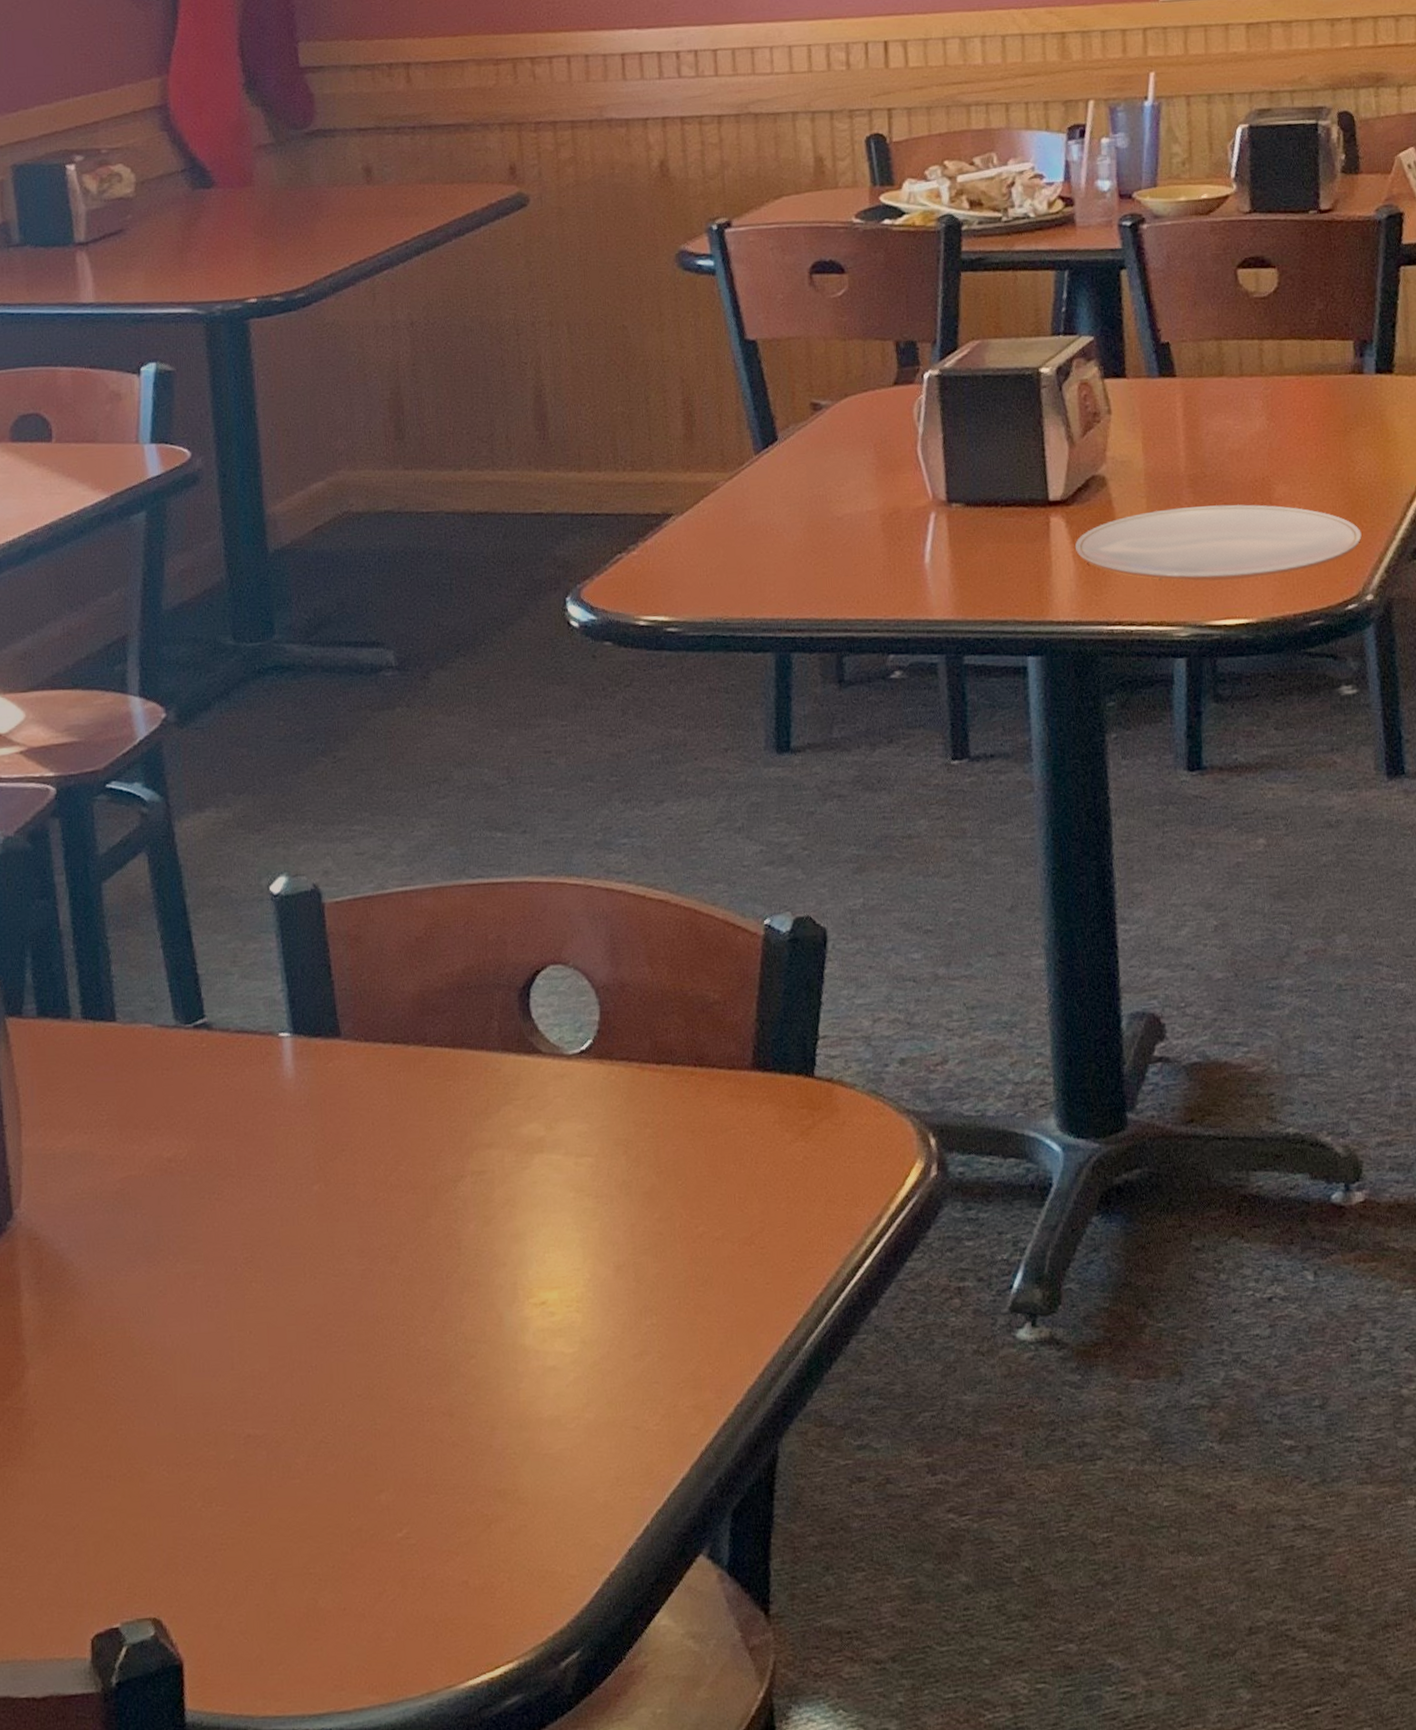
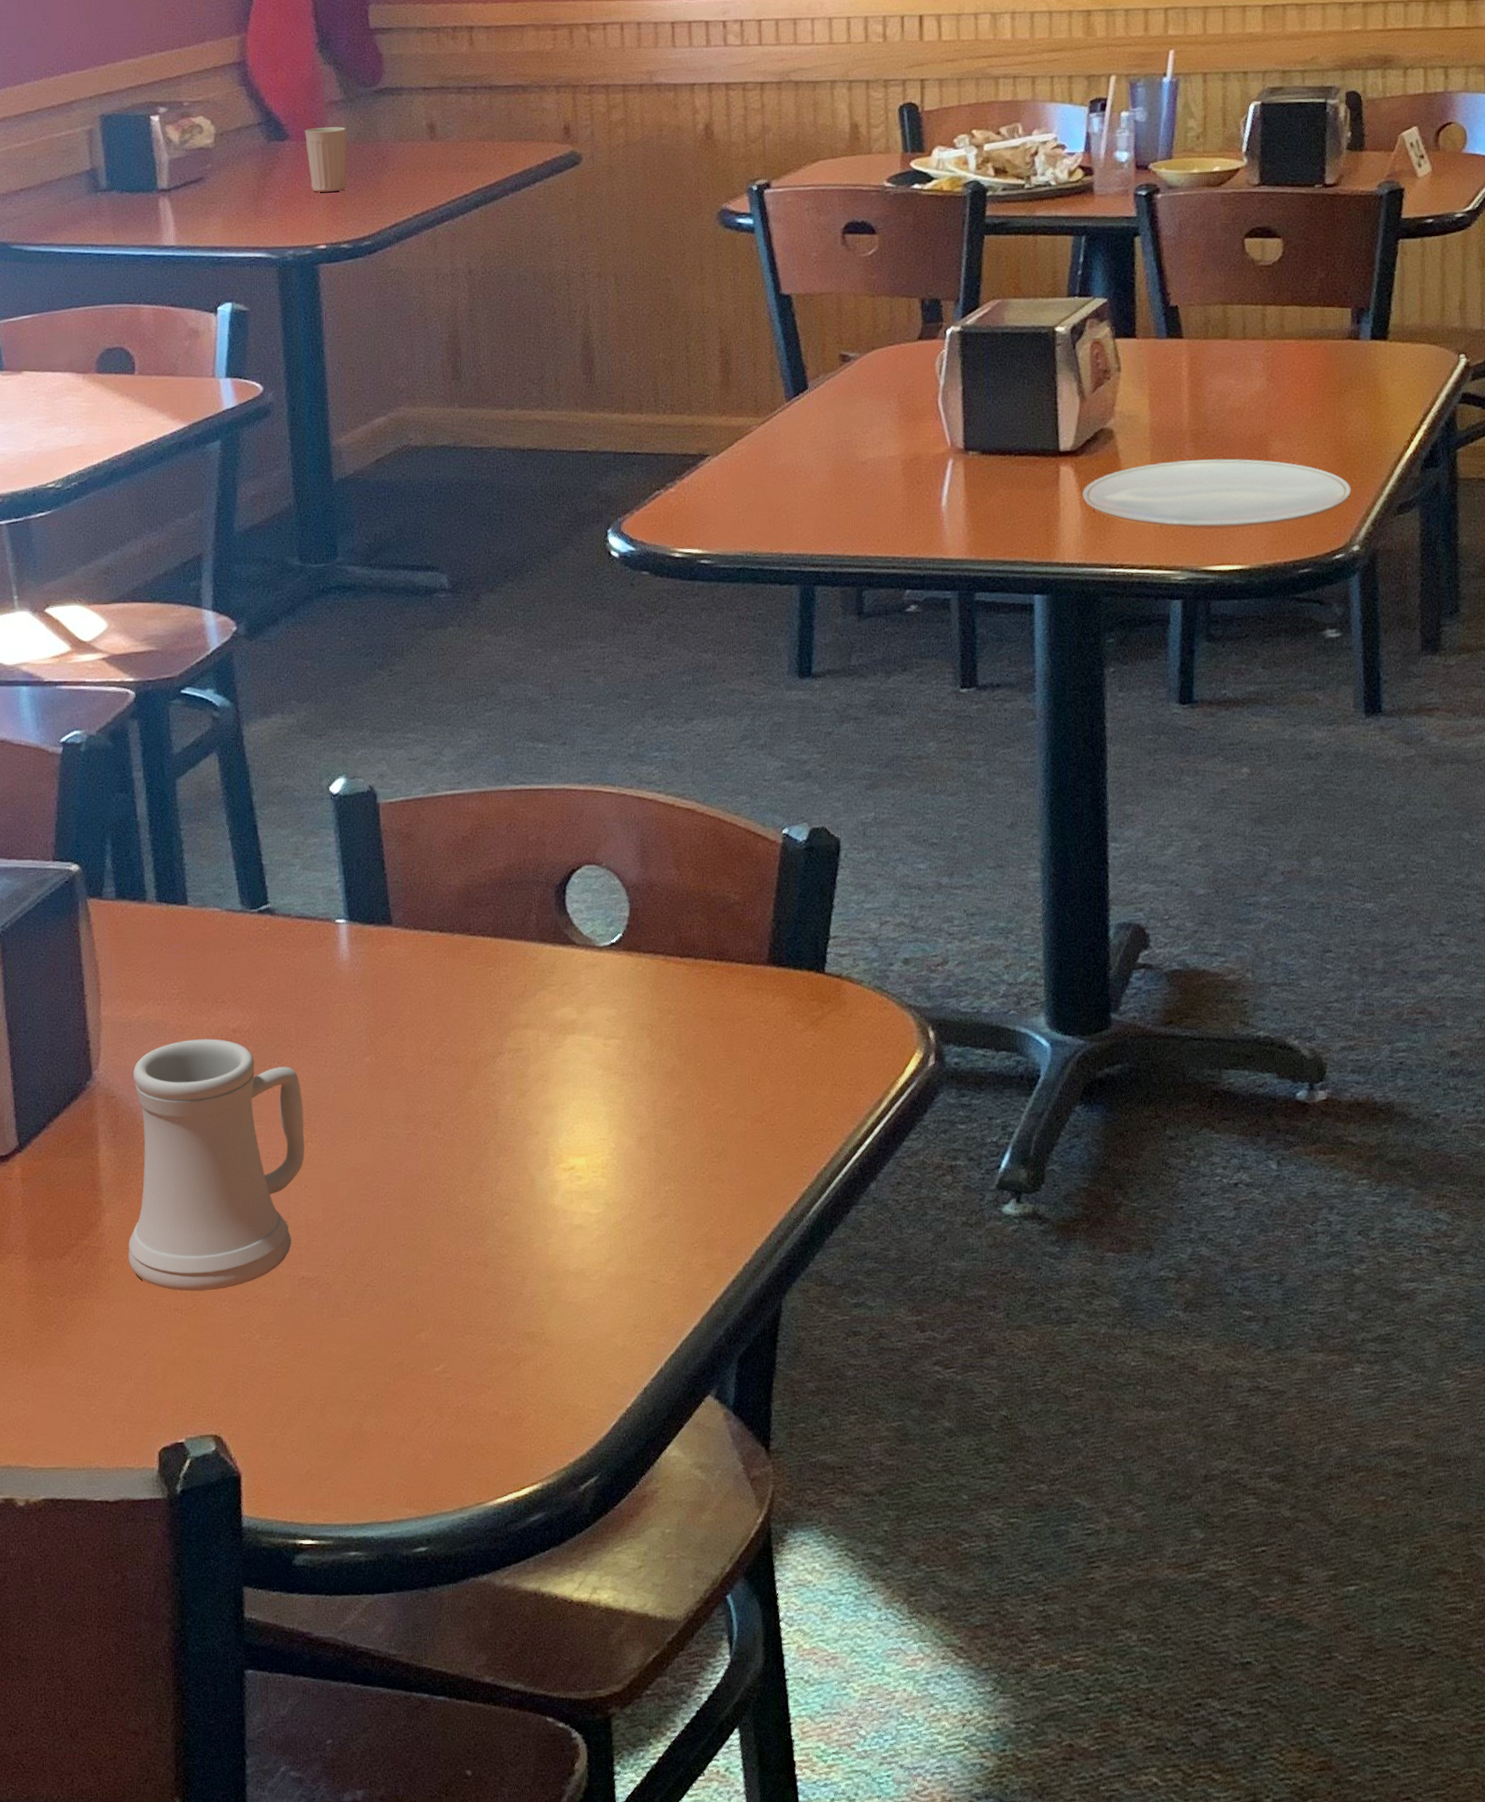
beer mug: none [54,1169,249,1456] -> present [128,1038,305,1292]
cup: none [232,172,278,242] -> present [305,127,347,192]

